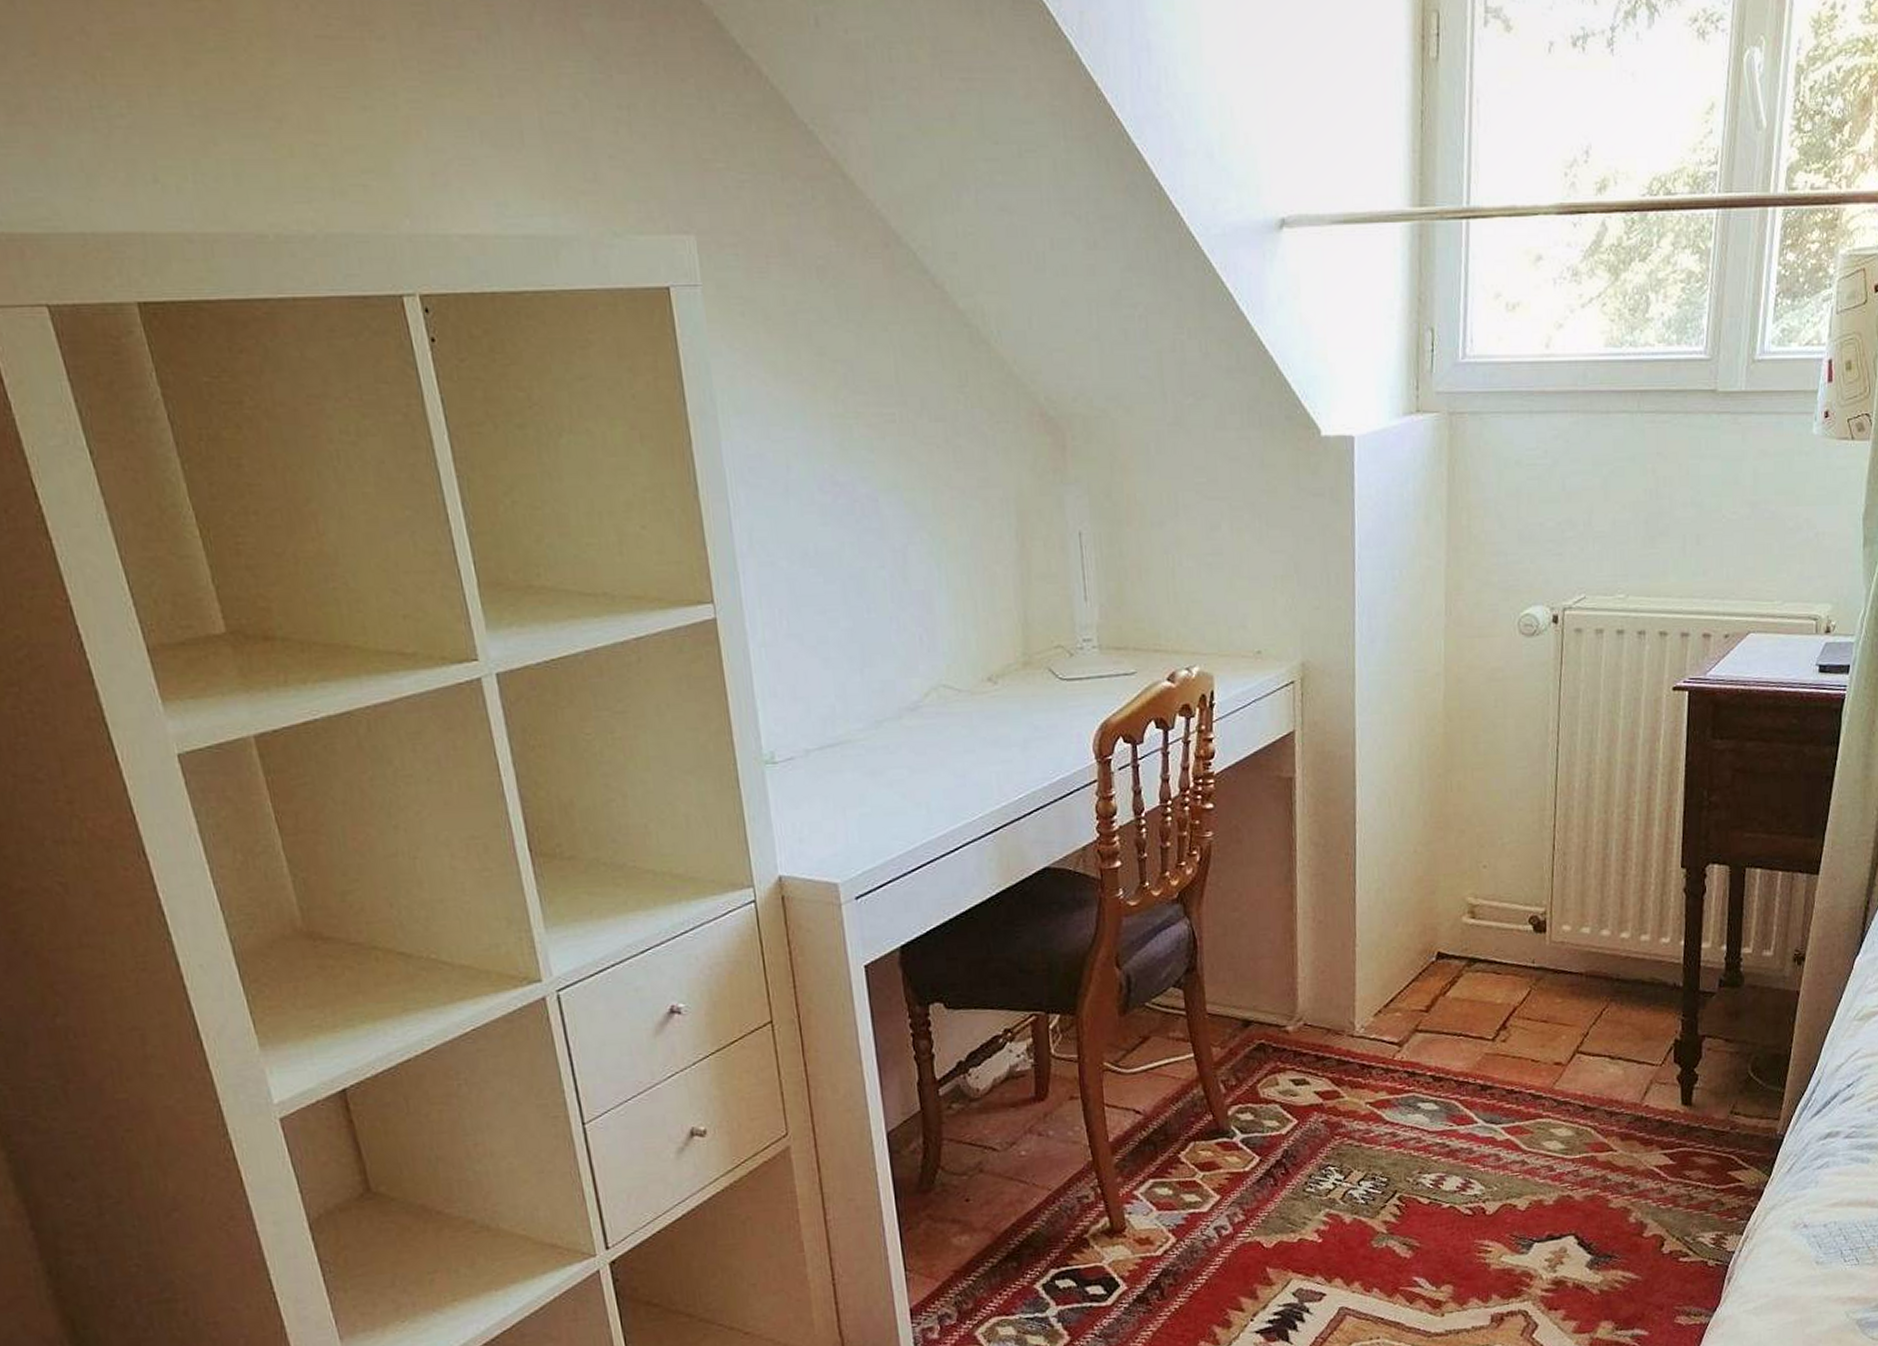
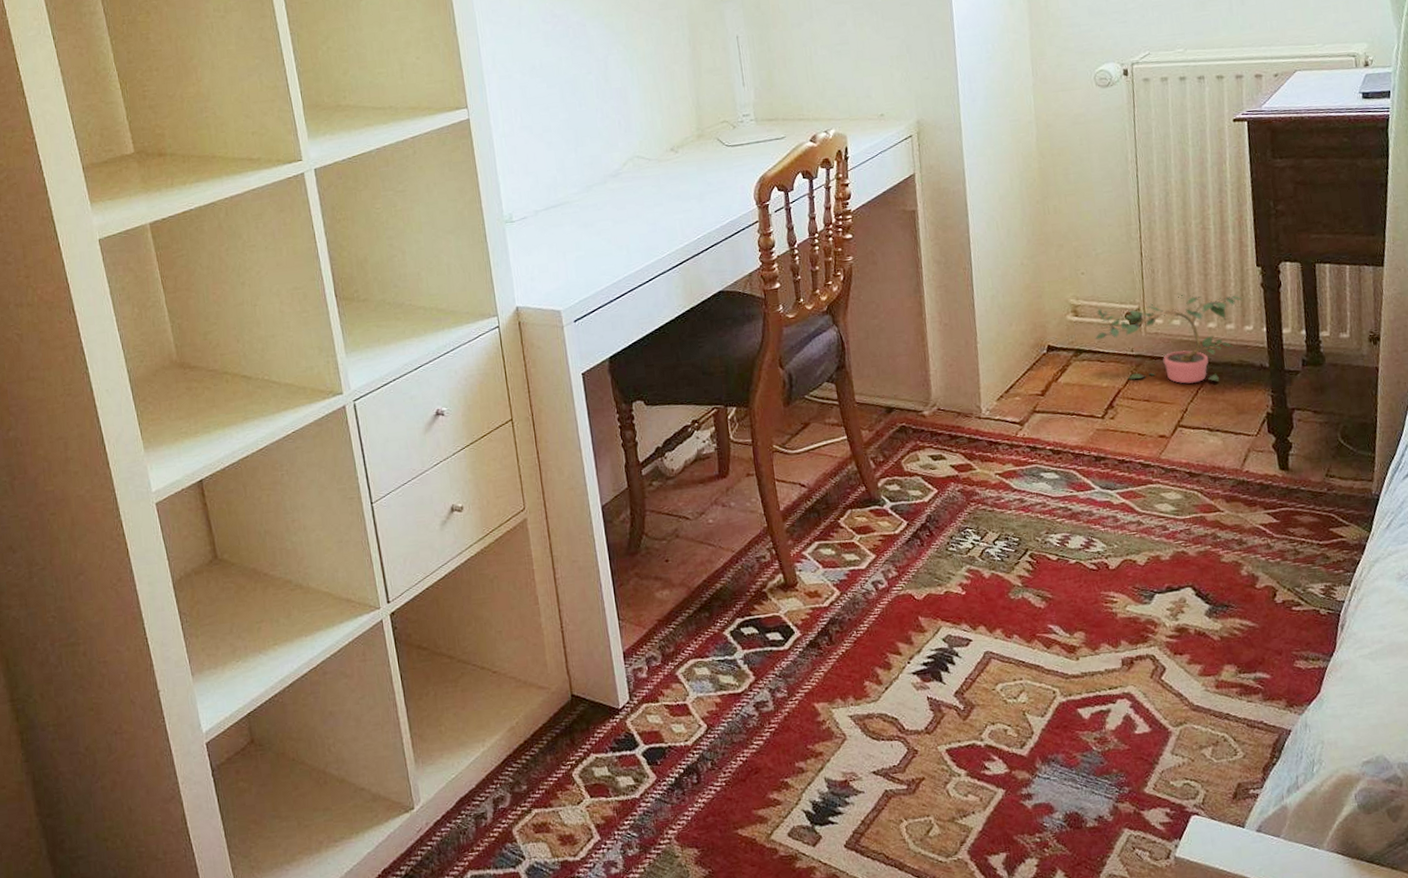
potted plant: none [1492,895,1661,1003] -> present [1095,293,1242,384]

